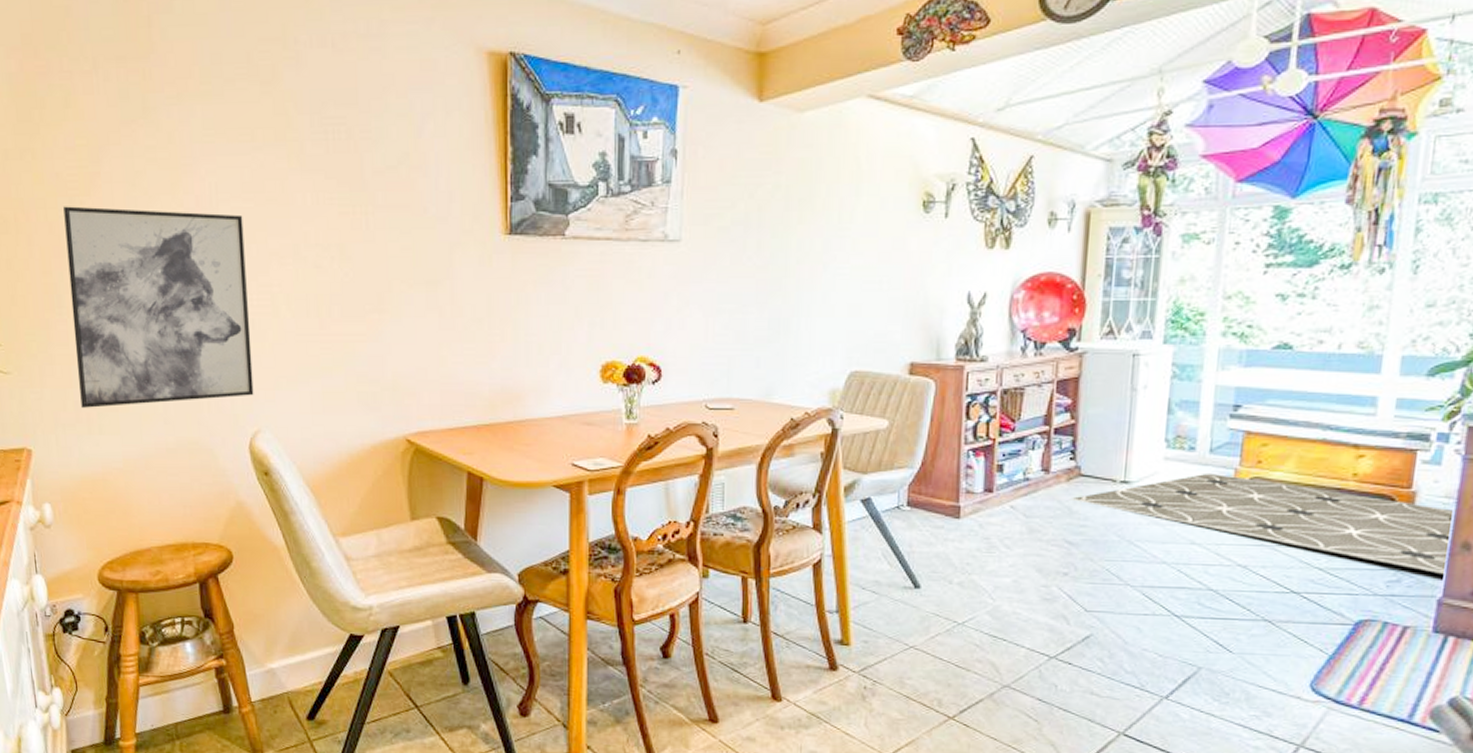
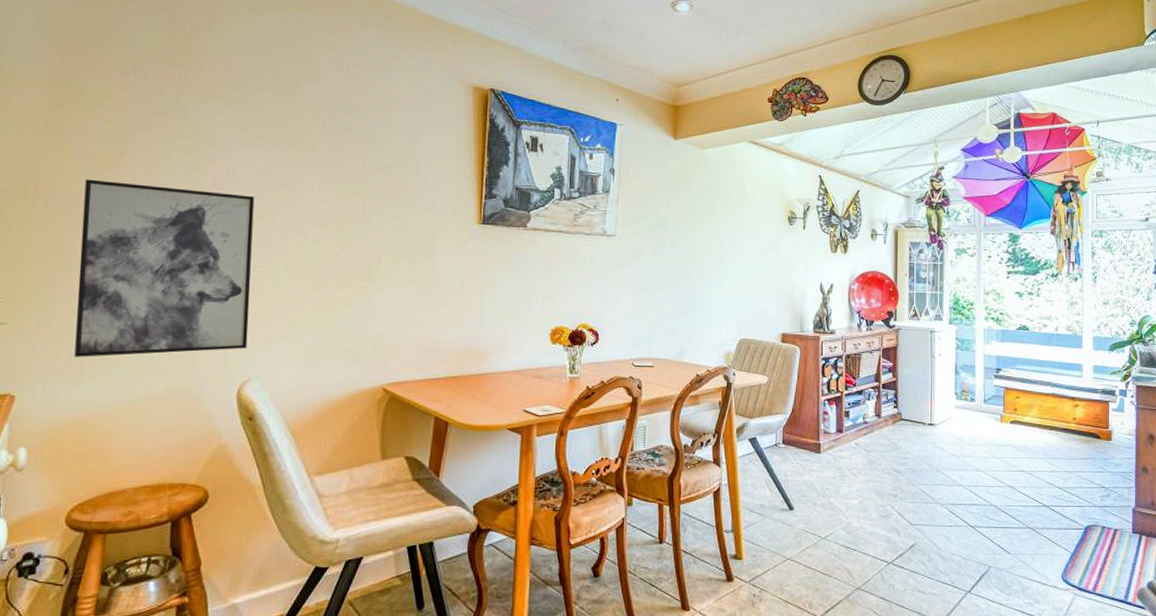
rug: present [1072,472,1457,575] -> none [897,417,1136,491]

